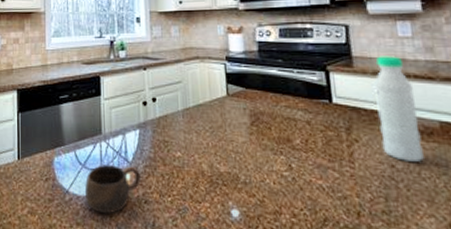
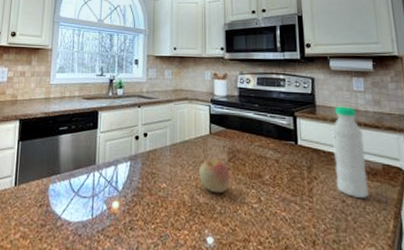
cup: present [84,165,141,214] -> none [75,193,128,240]
apple: none [217,122,255,162] -> present [198,158,231,194]

